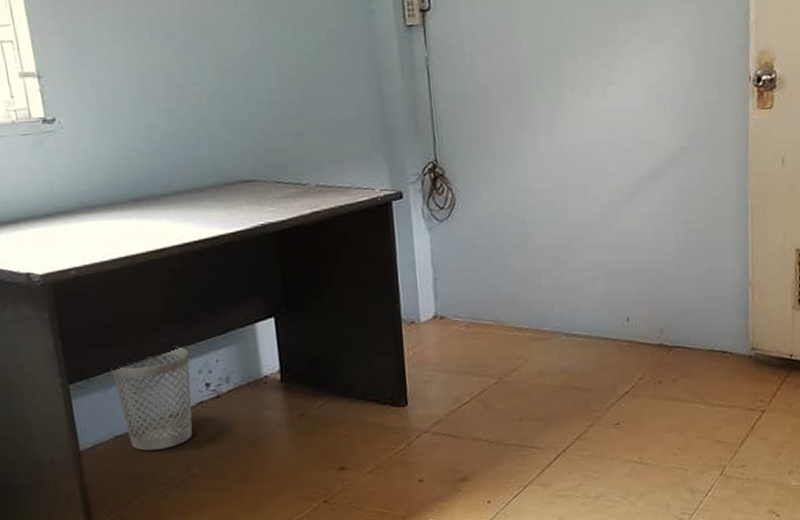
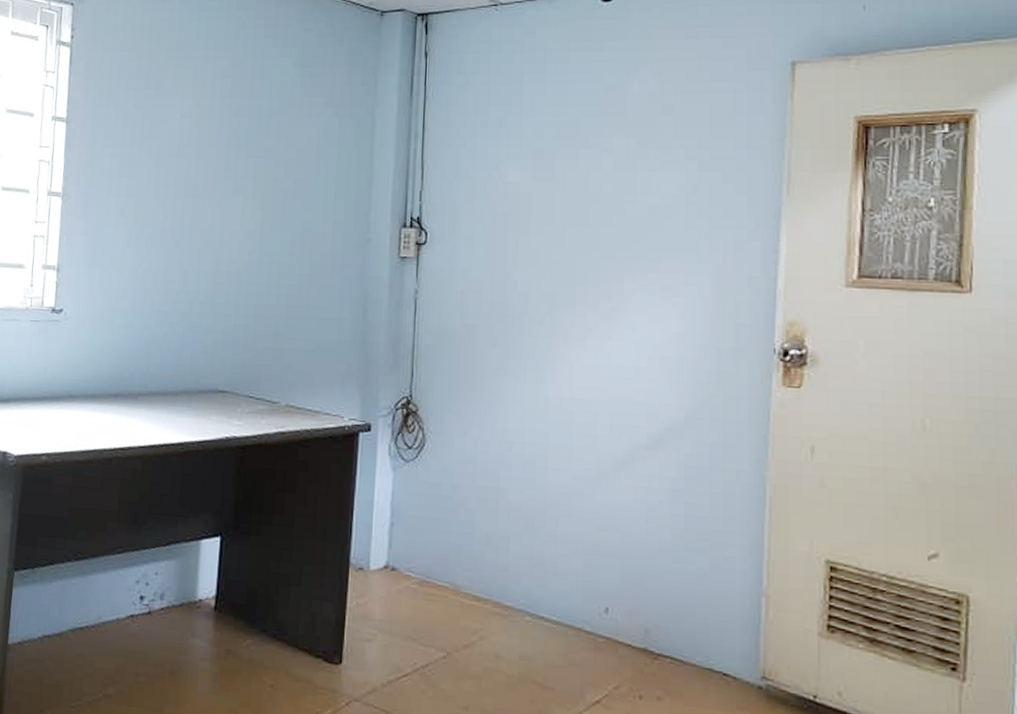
wastebasket: present [111,346,193,451] -> none [55,551,131,660]

